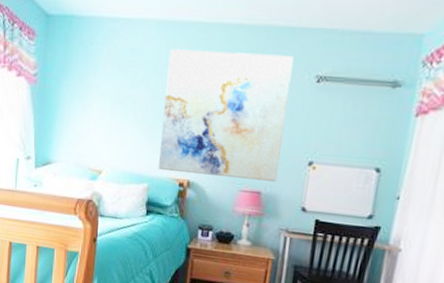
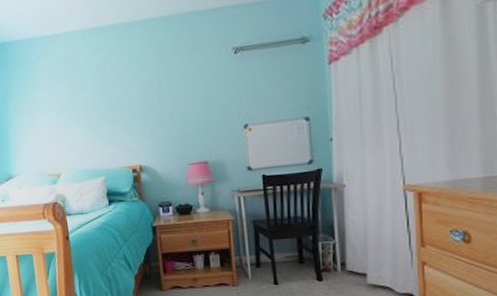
wall art: present [157,48,294,182] -> none [98,35,220,161]

